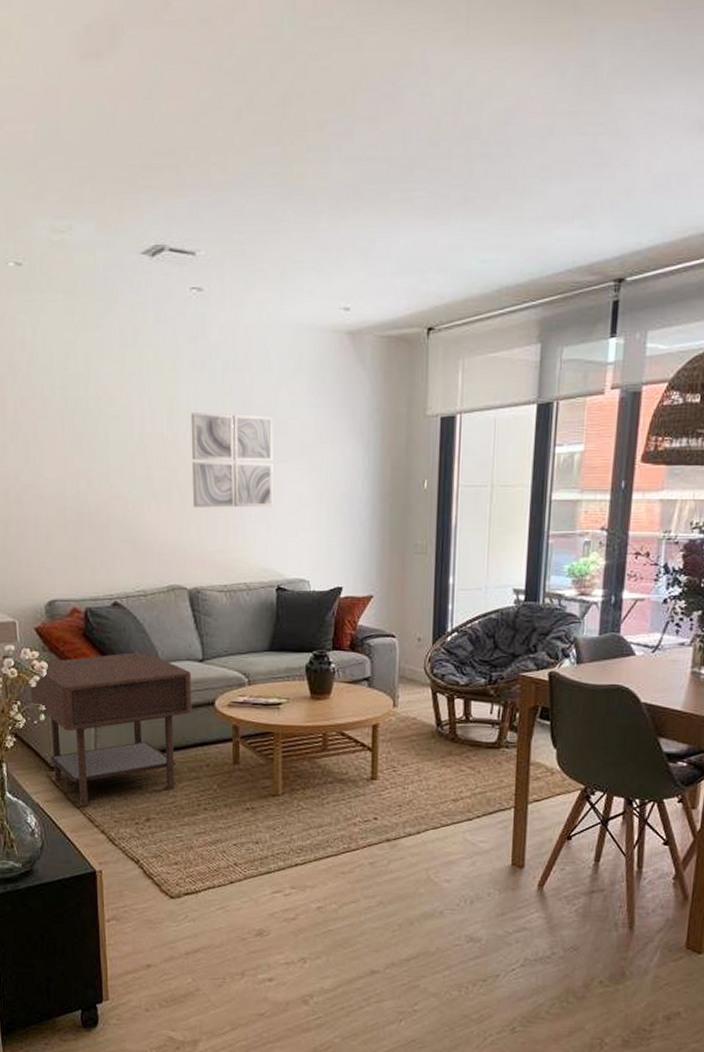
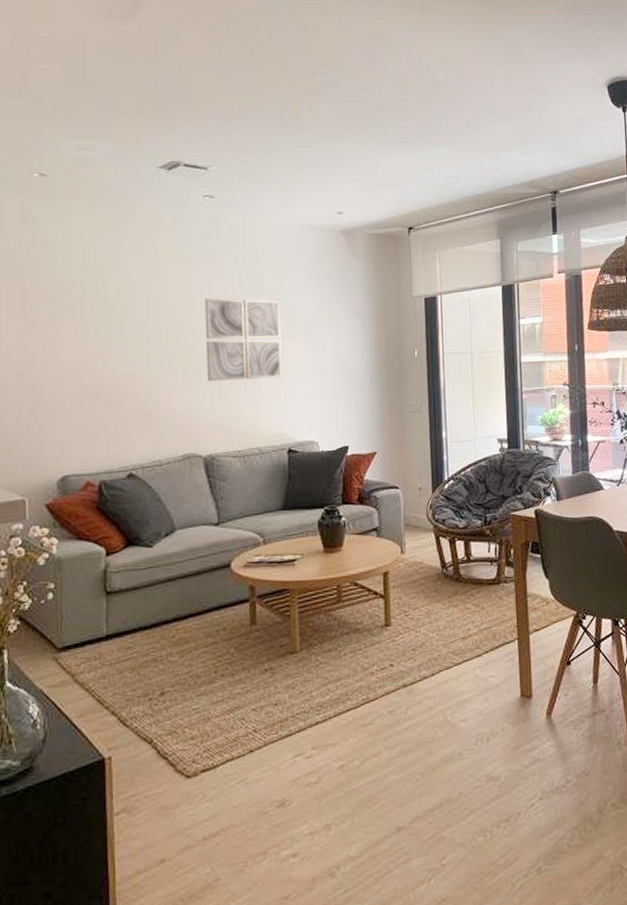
side table: present [30,651,192,807] -> none [38,520,208,688]

